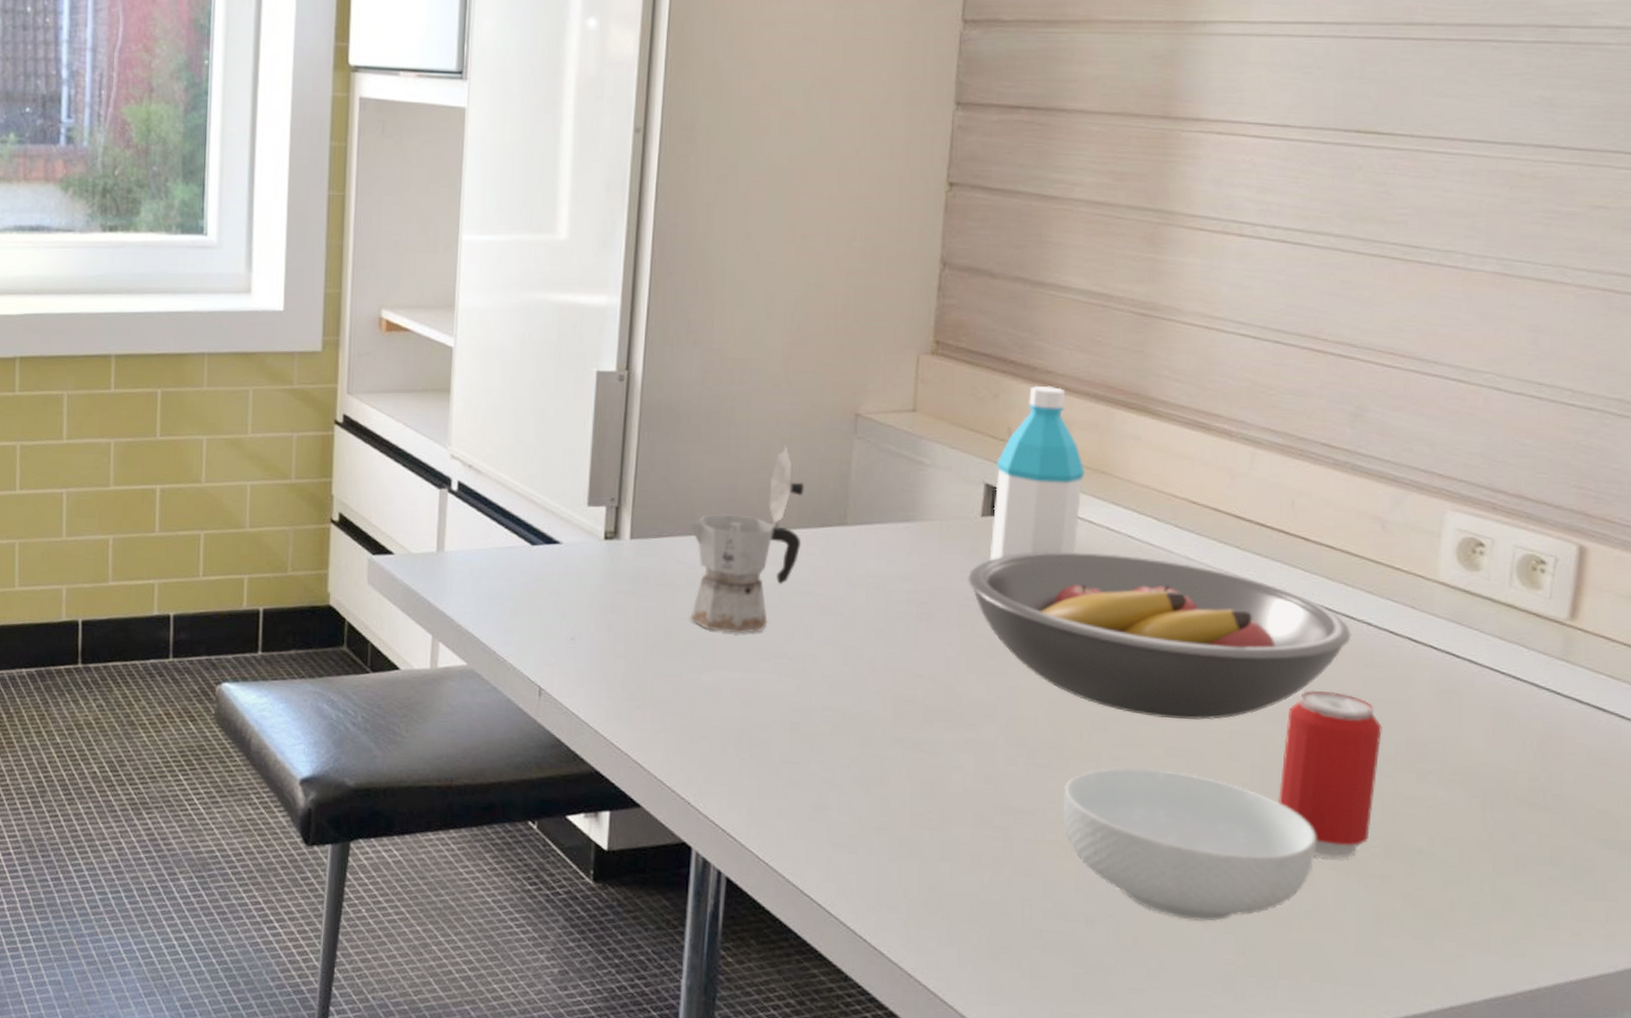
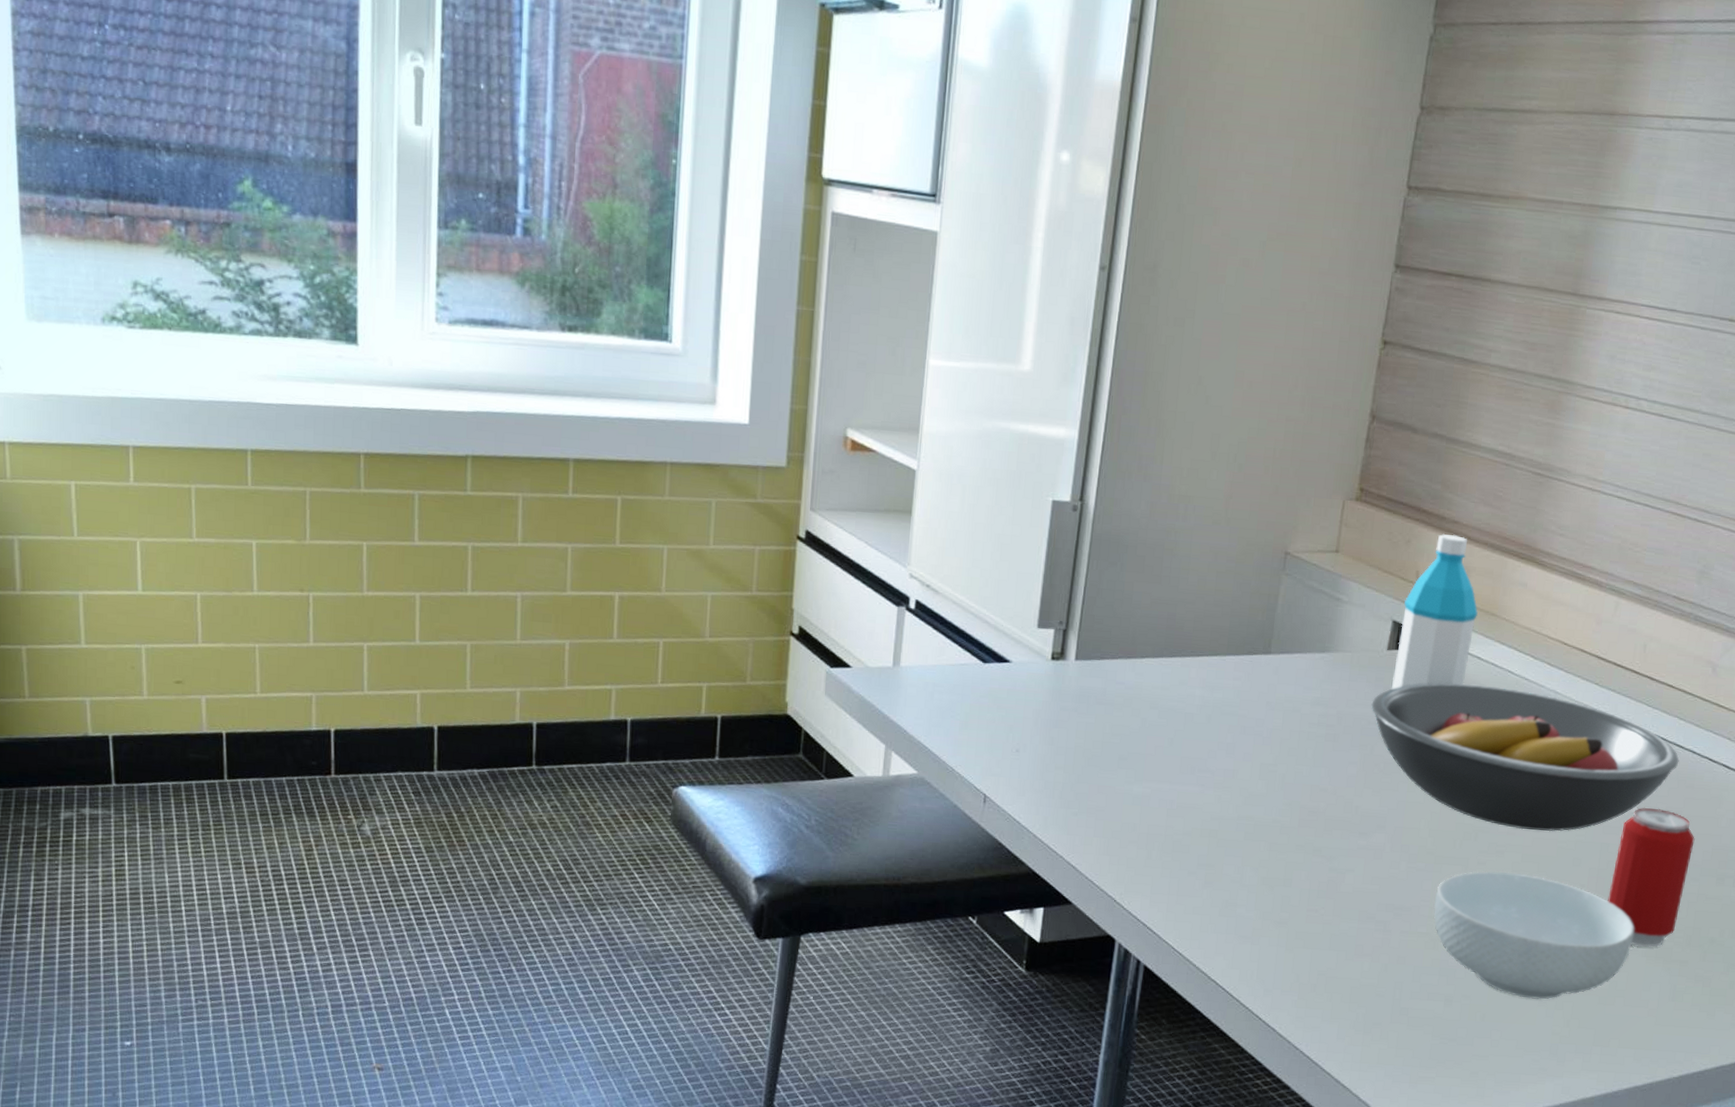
moka pot: present [688,444,805,634] -> none [1126,577,1236,750]

